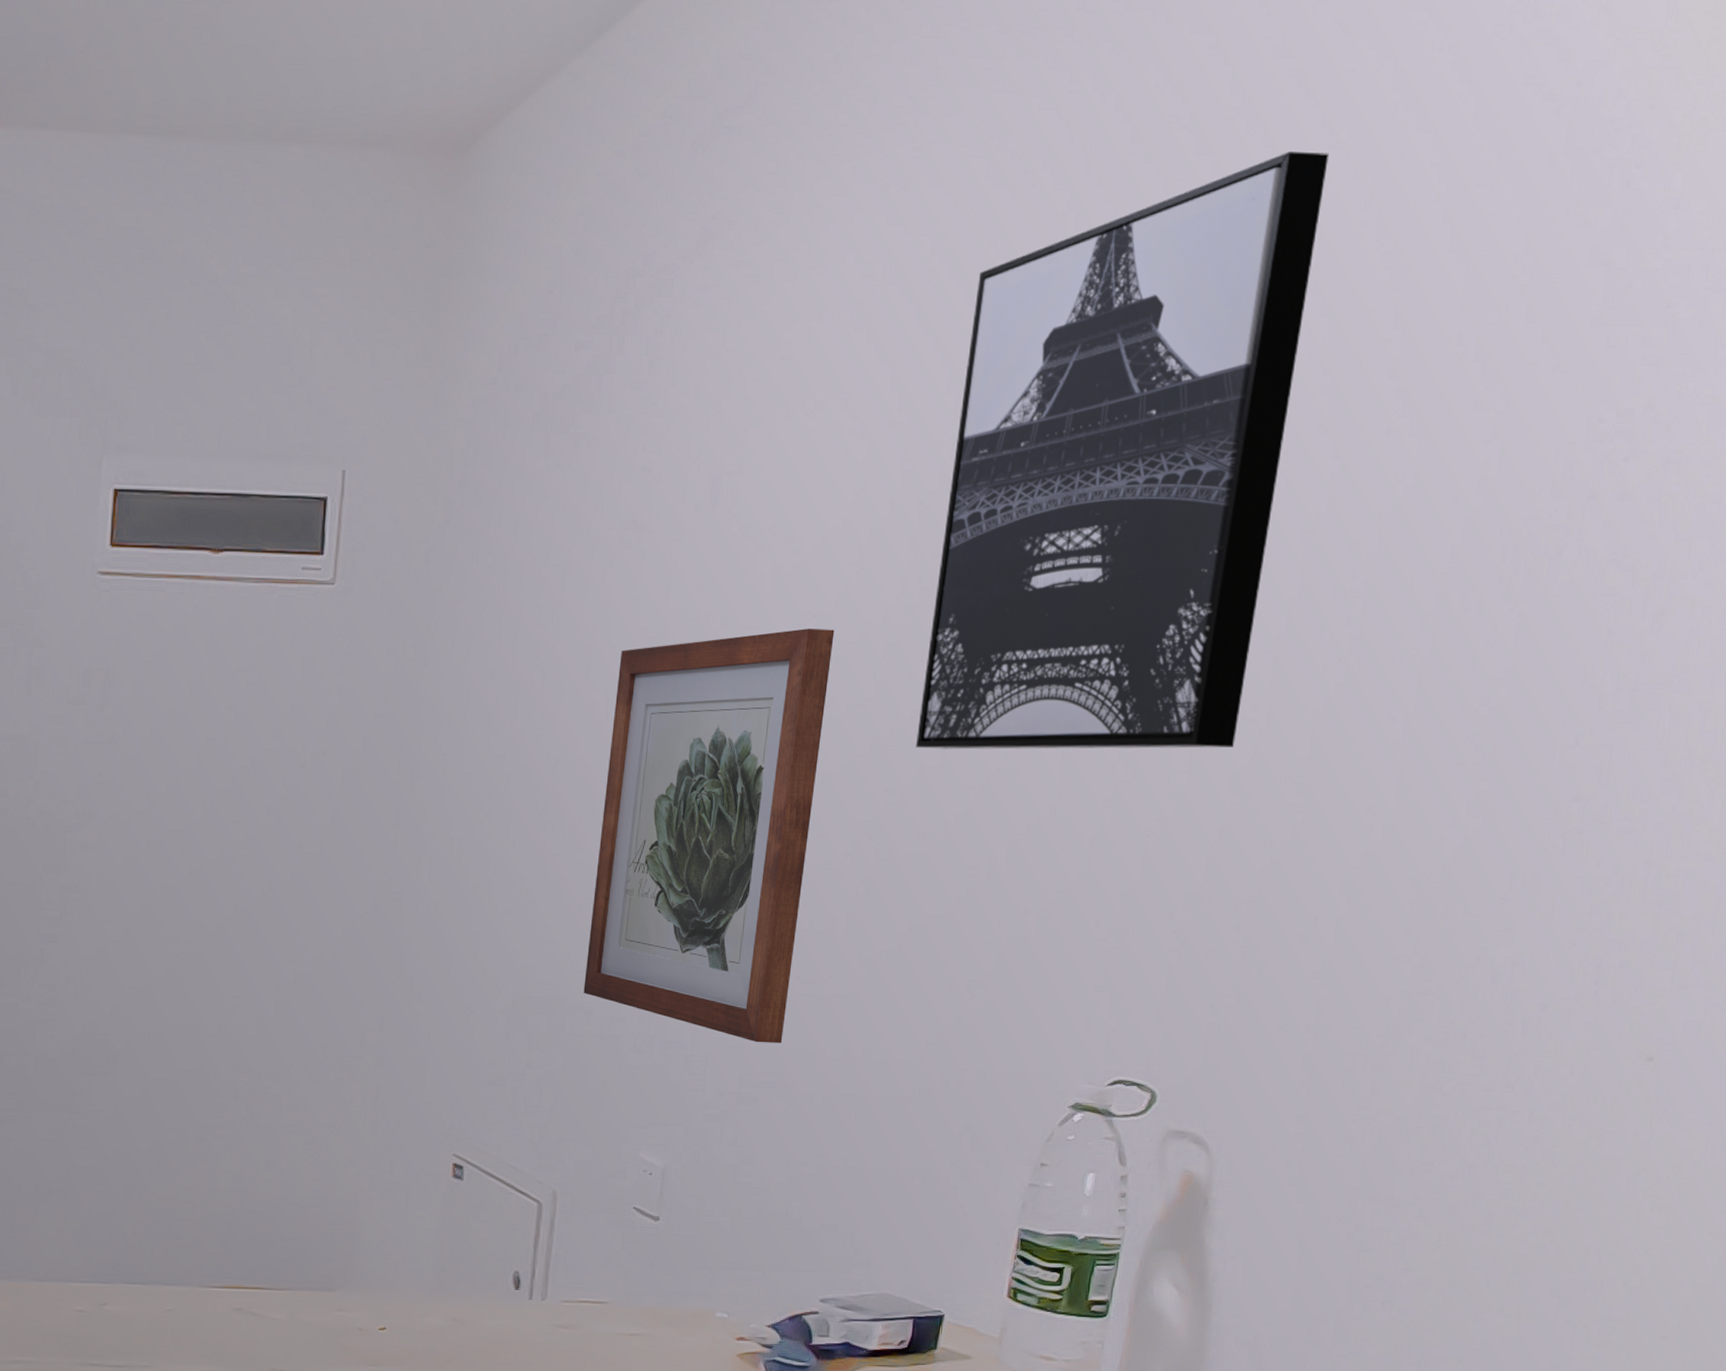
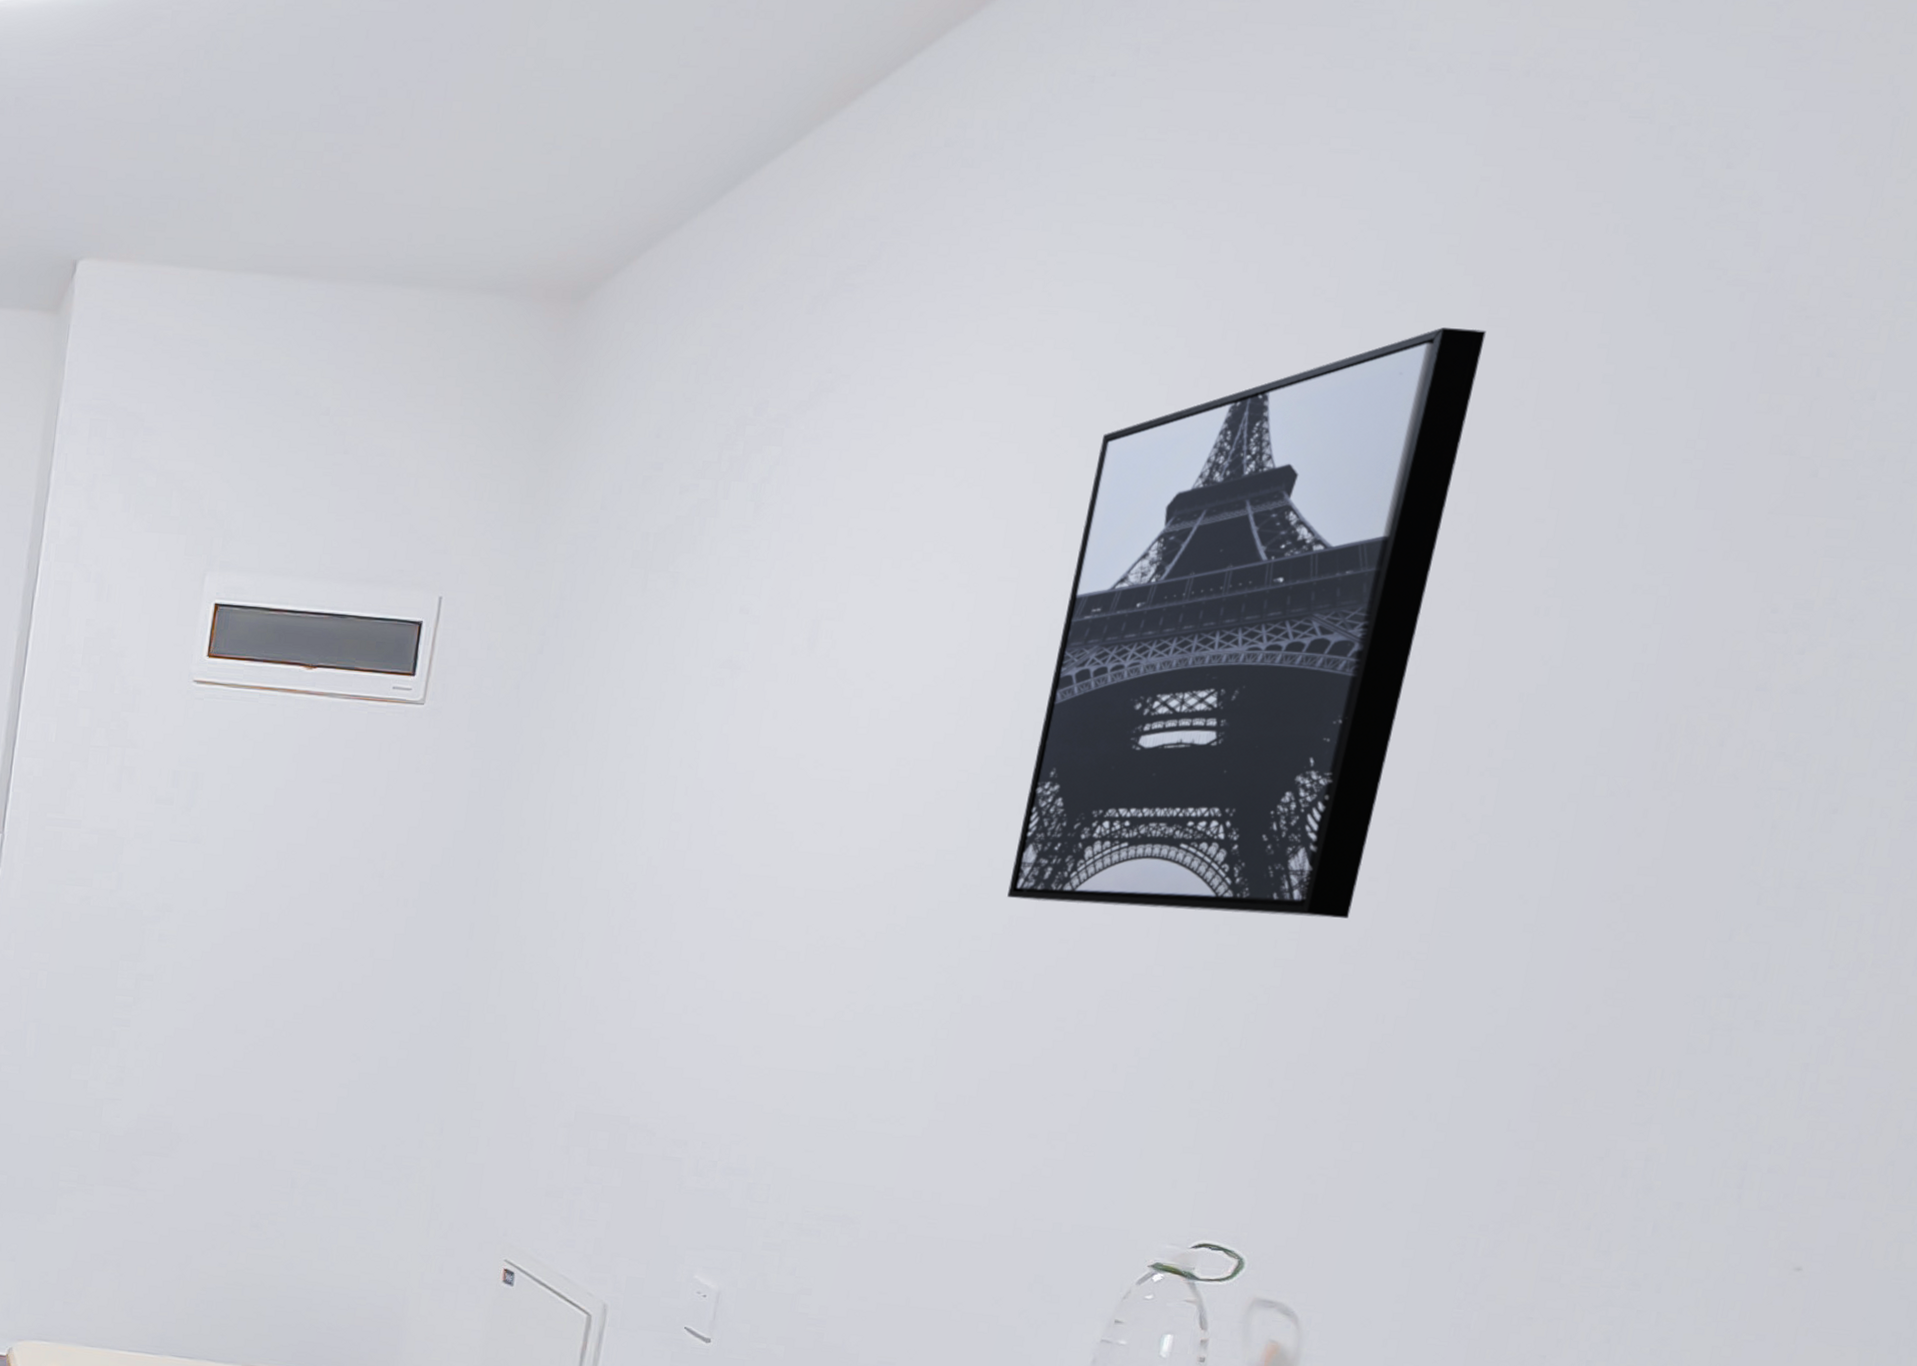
wall art: present [583,628,835,1043] -> none [647,773,929,1179]

